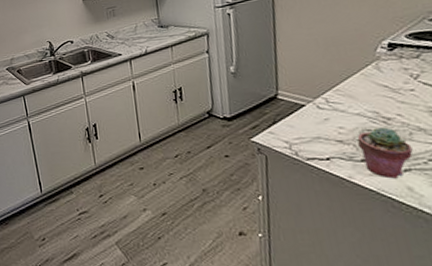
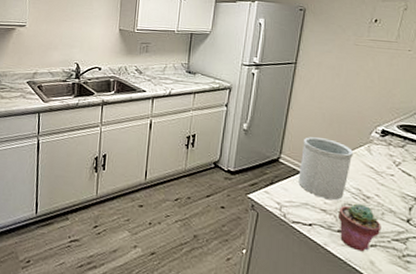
utensil holder: none [299,64,362,129] -> present [298,137,354,201]

